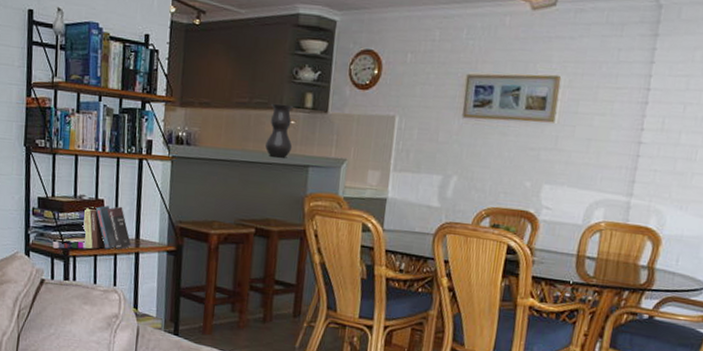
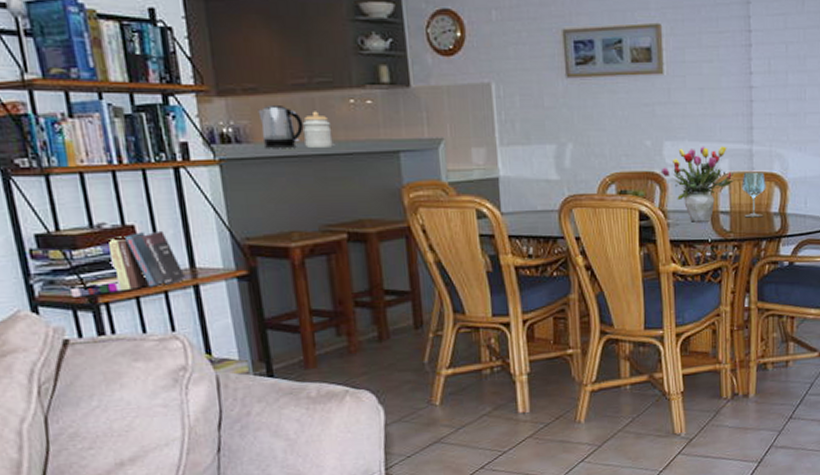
kettle: none [205,117,239,153] -> present [258,106,304,148]
jar: none [236,125,260,158] -> present [302,111,333,149]
vase: present [264,103,294,159] -> none [336,81,375,147]
flower arrangement: none [536,192,607,265] -> present [662,146,734,222]
wine glass: none [610,222,639,268] -> present [742,172,766,218]

